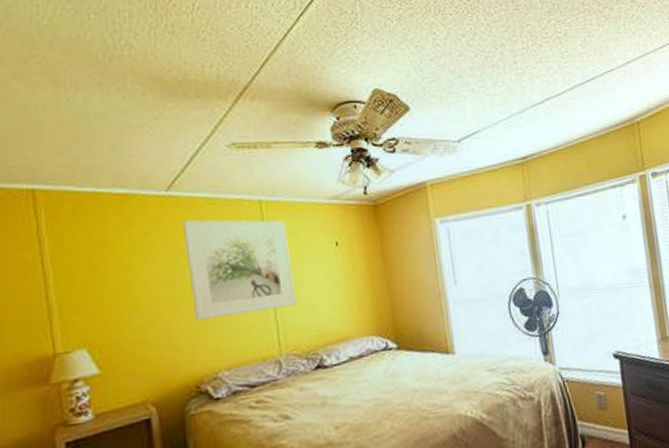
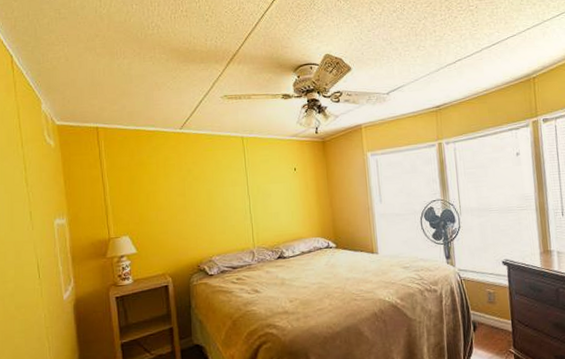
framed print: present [183,220,296,321] -> none [191,150,265,220]

